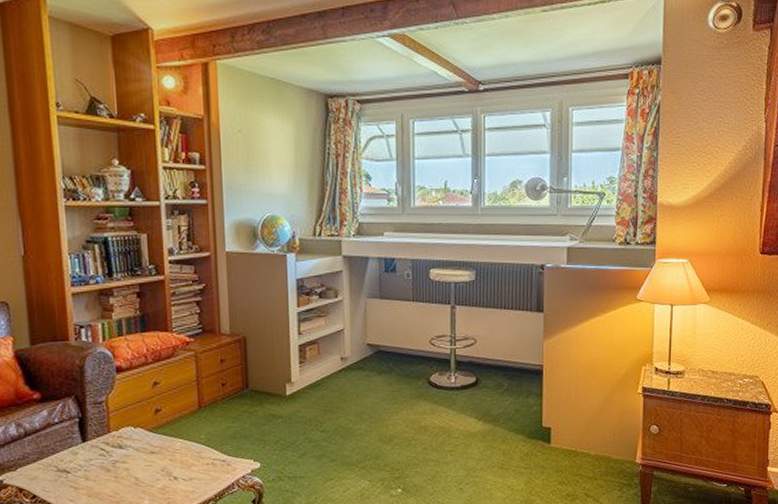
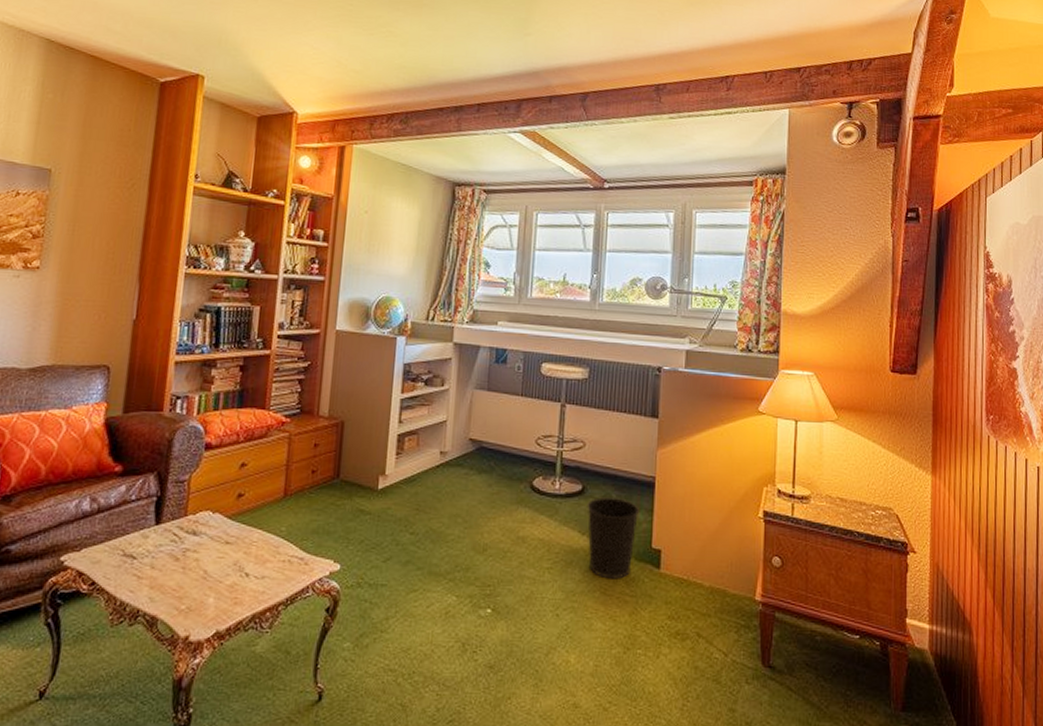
wastebasket: none [481,386,530,456] -> present [587,497,640,579]

